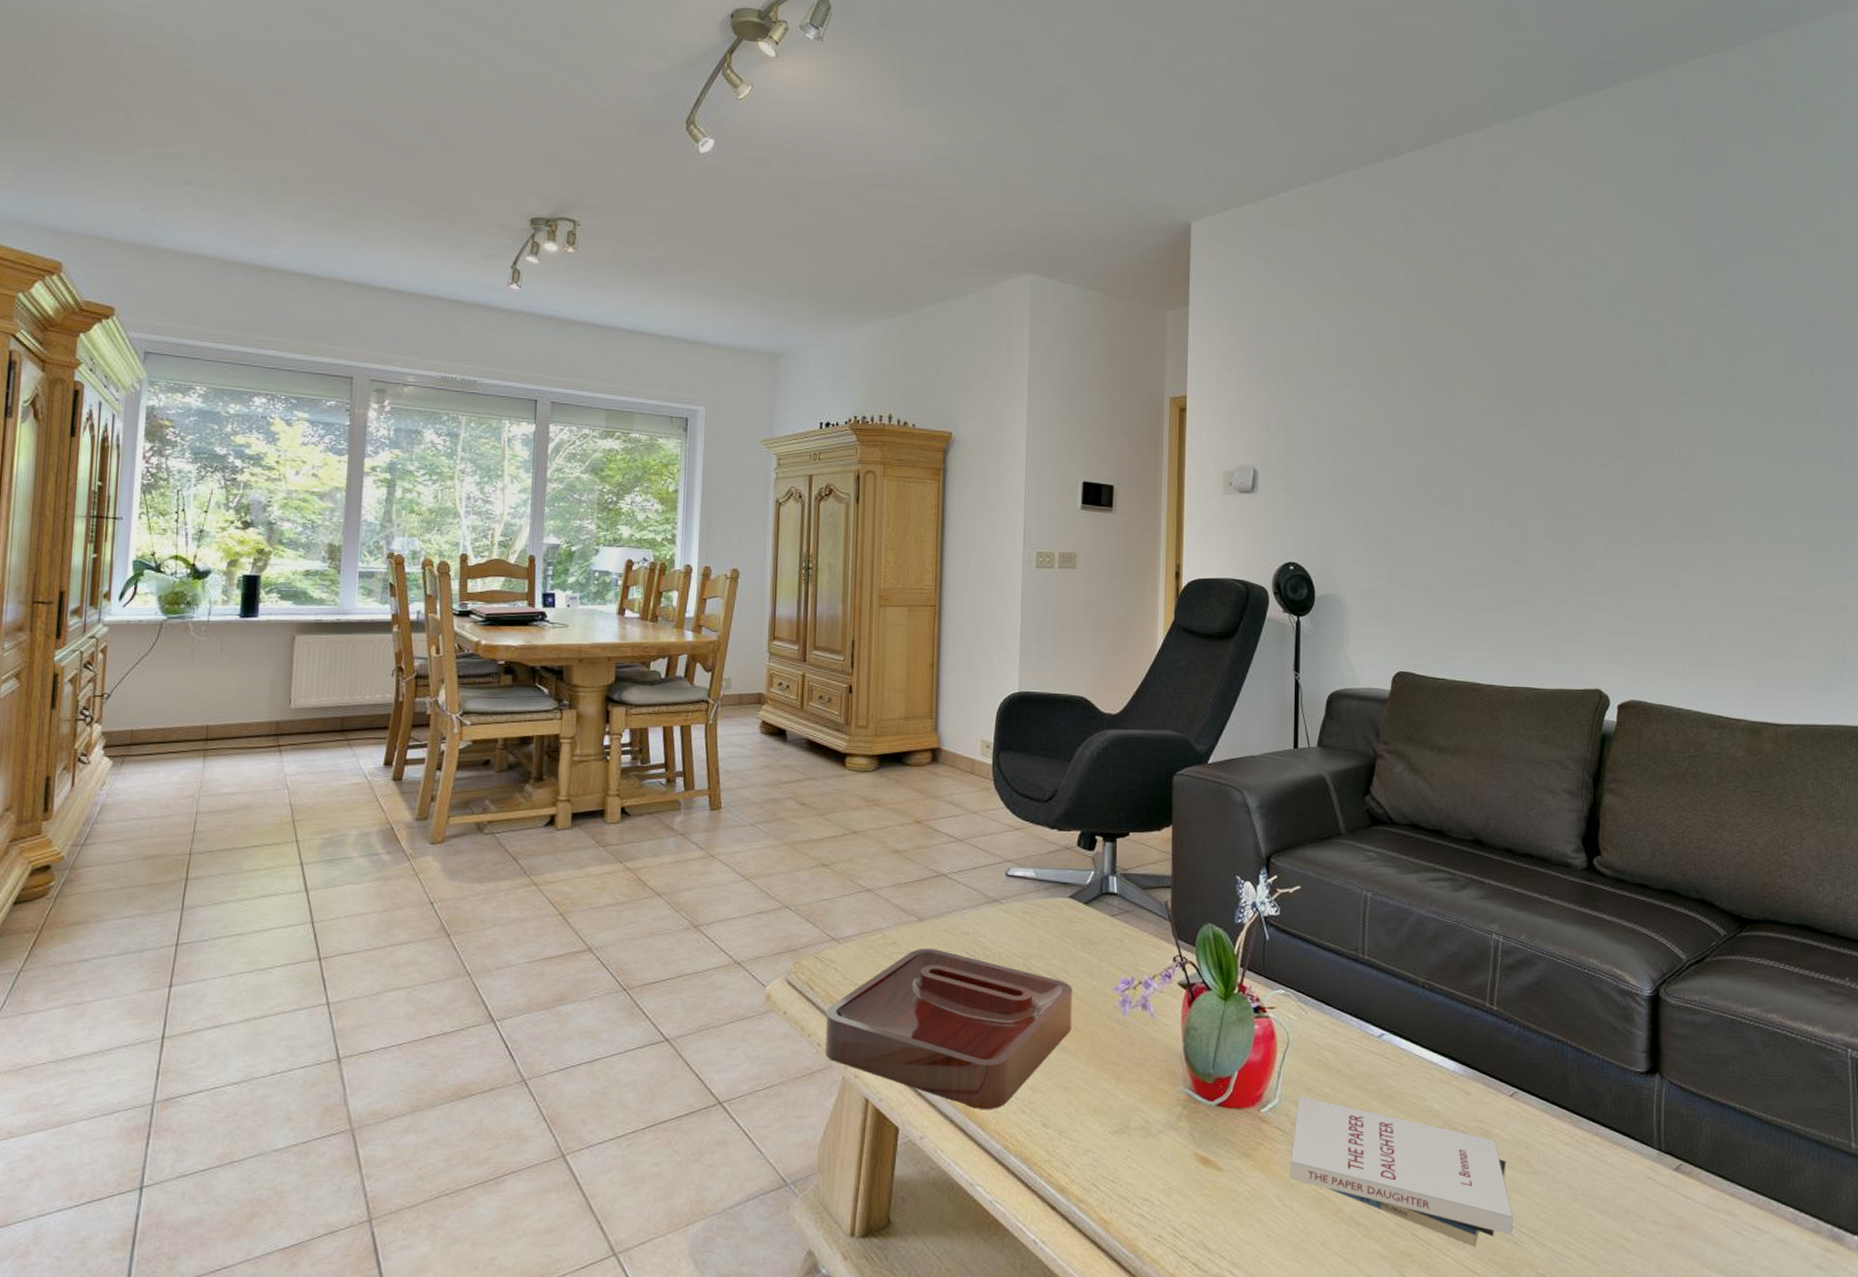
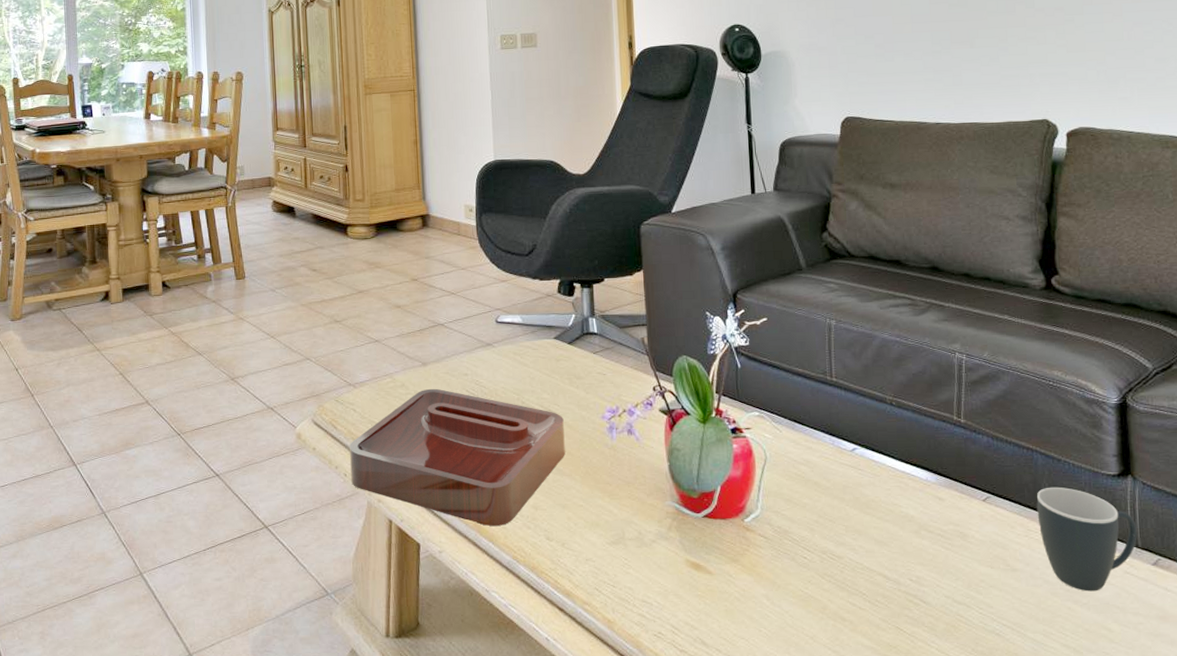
books: present [1290,1096,1513,1247] -> none [775,507,994,638]
mug: none [1563,1083,1661,1198] -> present [1036,487,1137,592]

